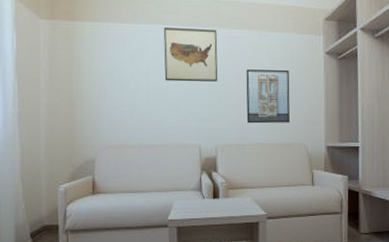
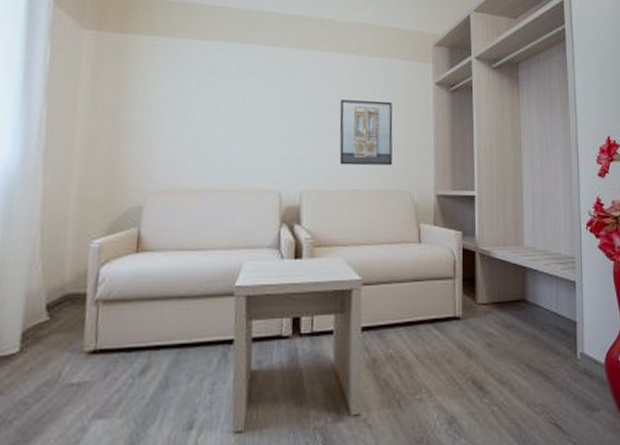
wall art: present [164,28,218,82] -> none [239,46,306,113]

